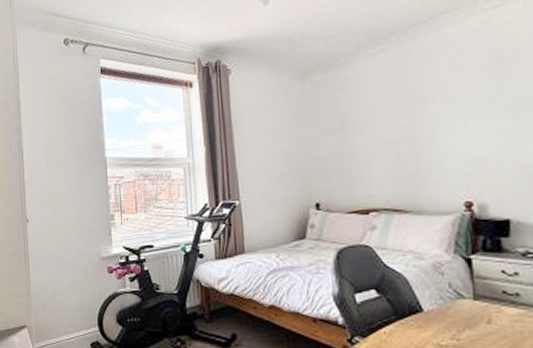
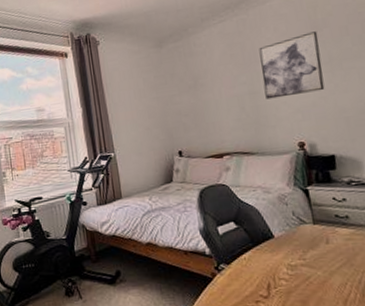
wall art: none [426,67,506,148] -> present [259,31,325,100]

